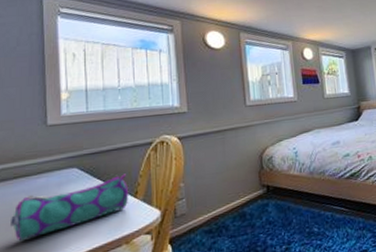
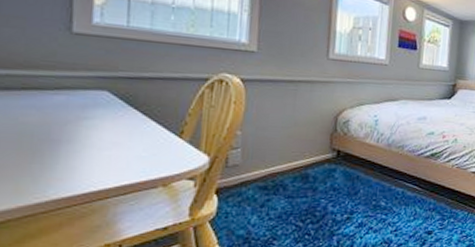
pencil case: present [11,174,129,241] -> none [15,108,173,163]

